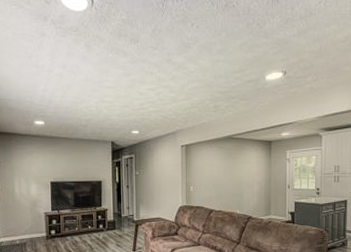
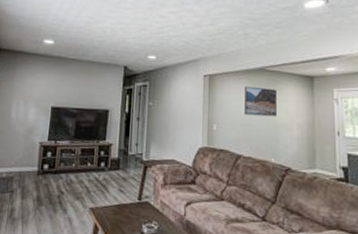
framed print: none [216,153,241,177] -> present [245,86,276,117]

